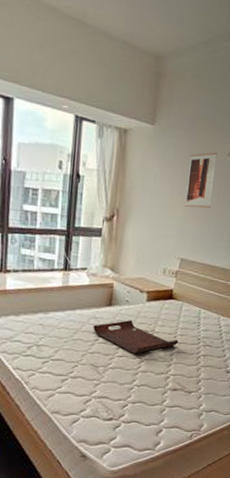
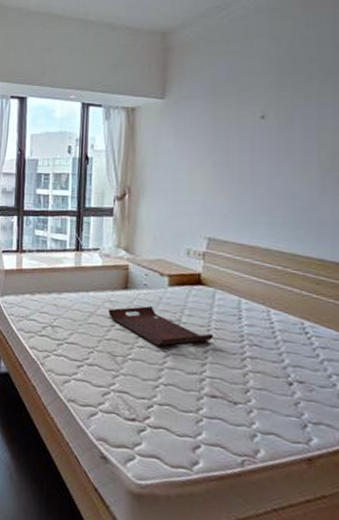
wall art: present [184,152,217,208] -> none [208,117,245,180]

